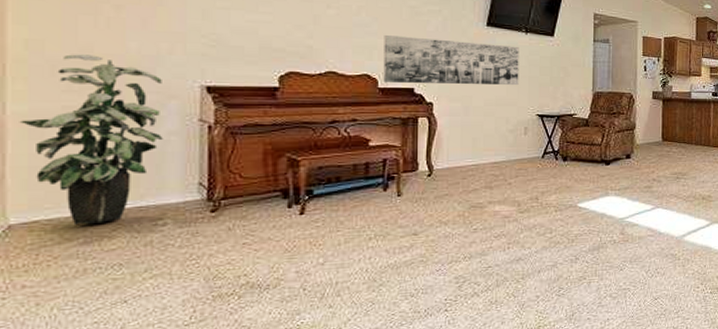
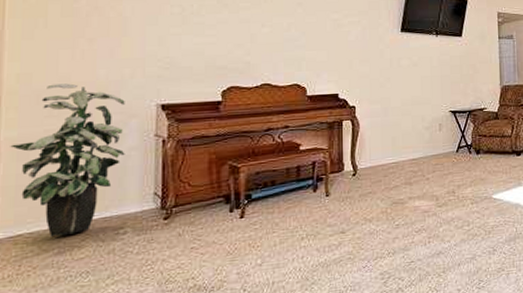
wall art: present [383,34,519,85] -> none [311,46,432,90]

